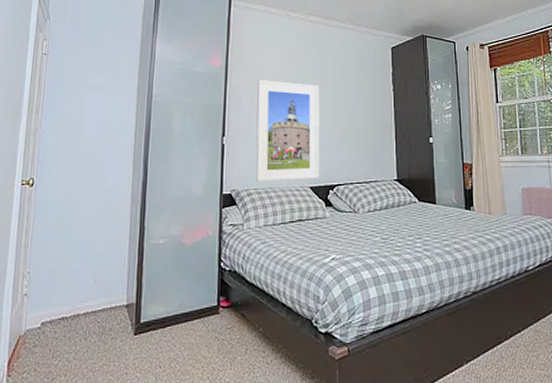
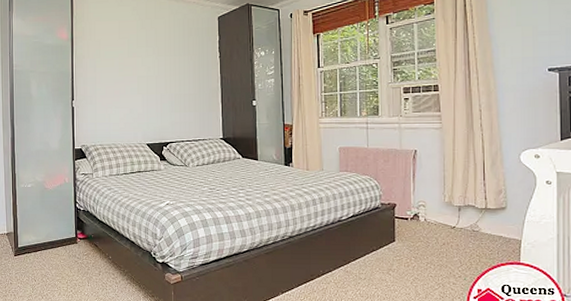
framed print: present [255,80,320,182] -> none [99,50,155,139]

